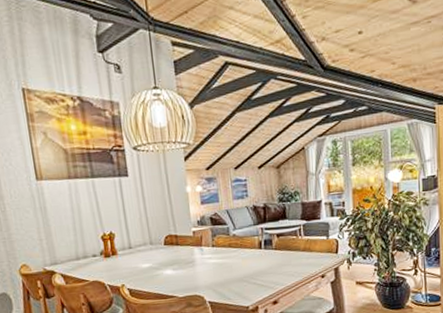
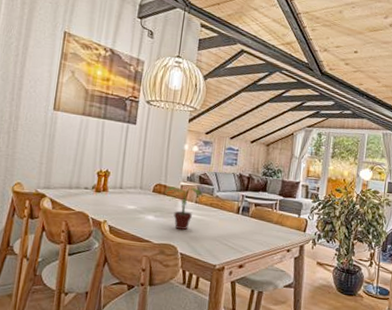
potted plant: none [177,231,220,279] -> present [165,186,204,230]

